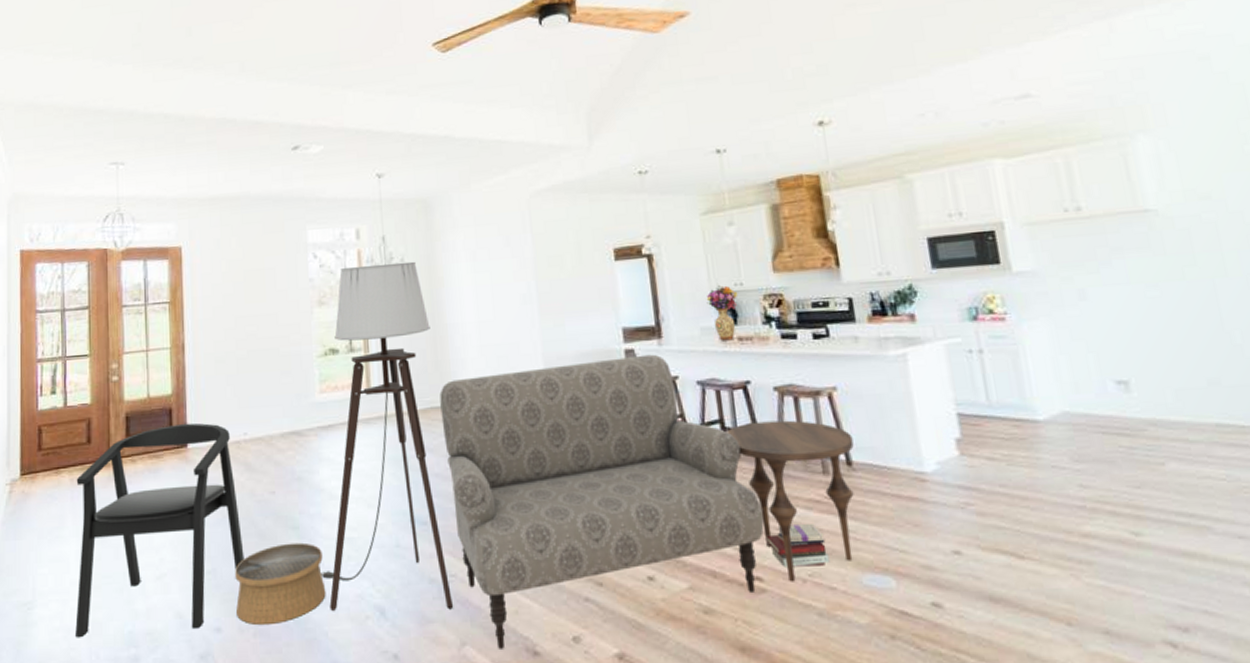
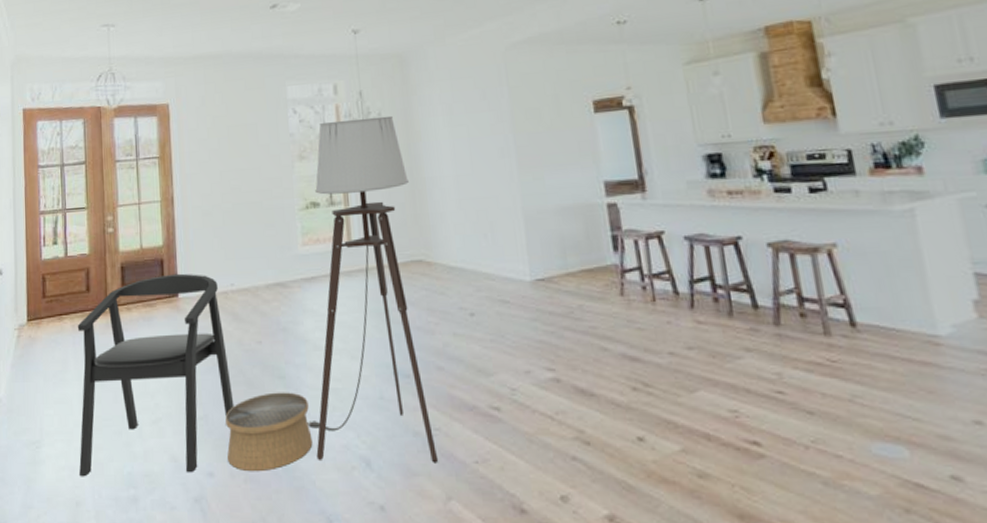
sofa: present [440,354,764,651] -> none [419,208,761,507]
flower arrangement: present [706,284,738,341] -> none [691,136,726,195]
side table: present [727,420,854,582] -> none [718,278,860,448]
books: present [765,524,830,567] -> none [763,388,834,432]

